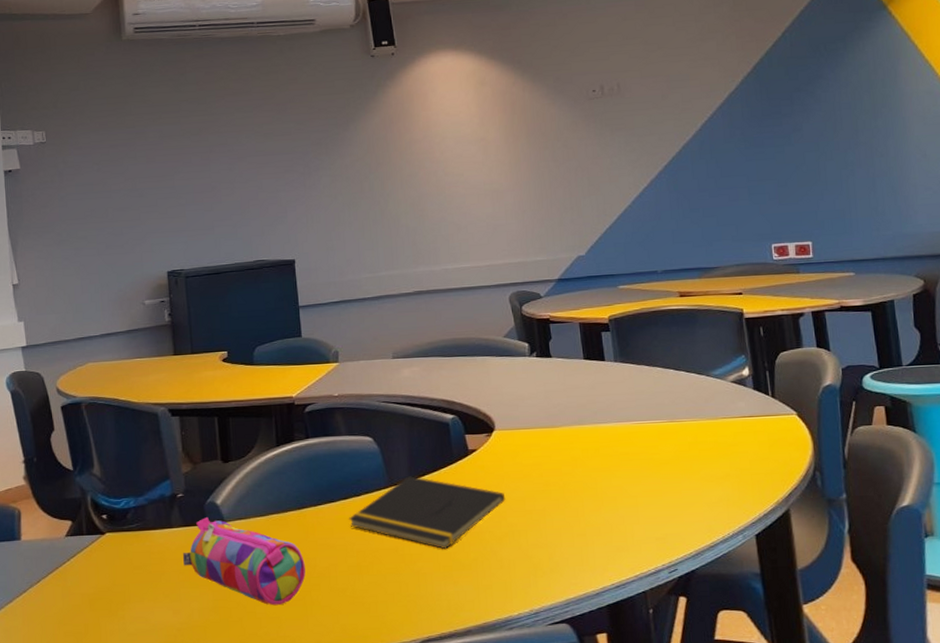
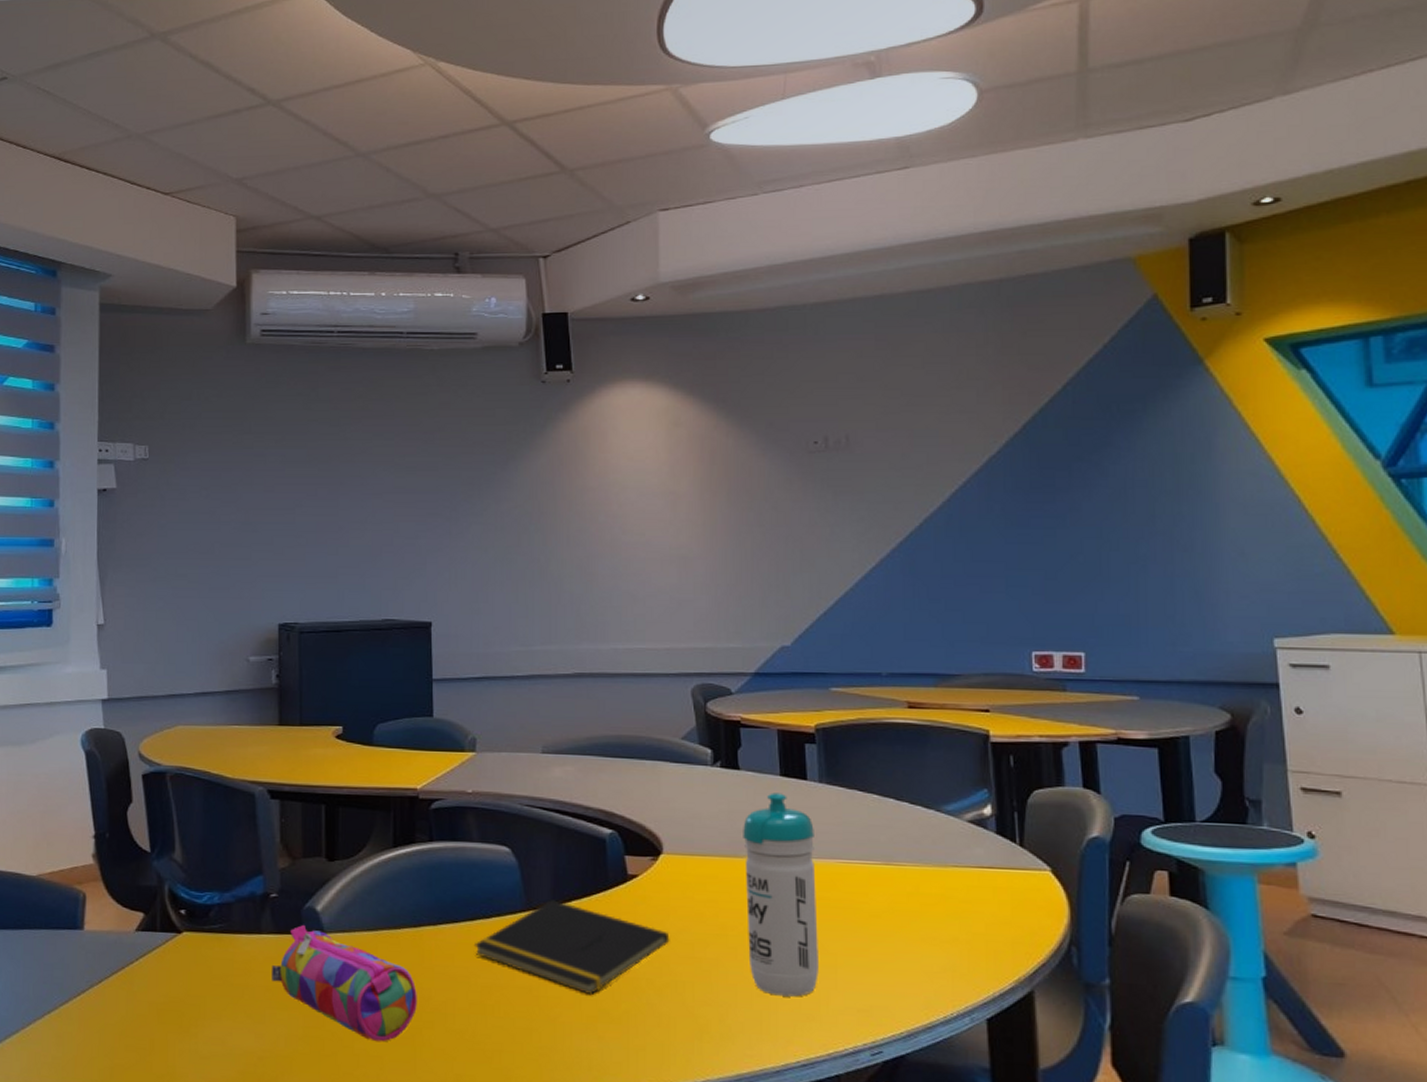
water bottle: none [557,373,624,534] -> present [743,793,819,997]

